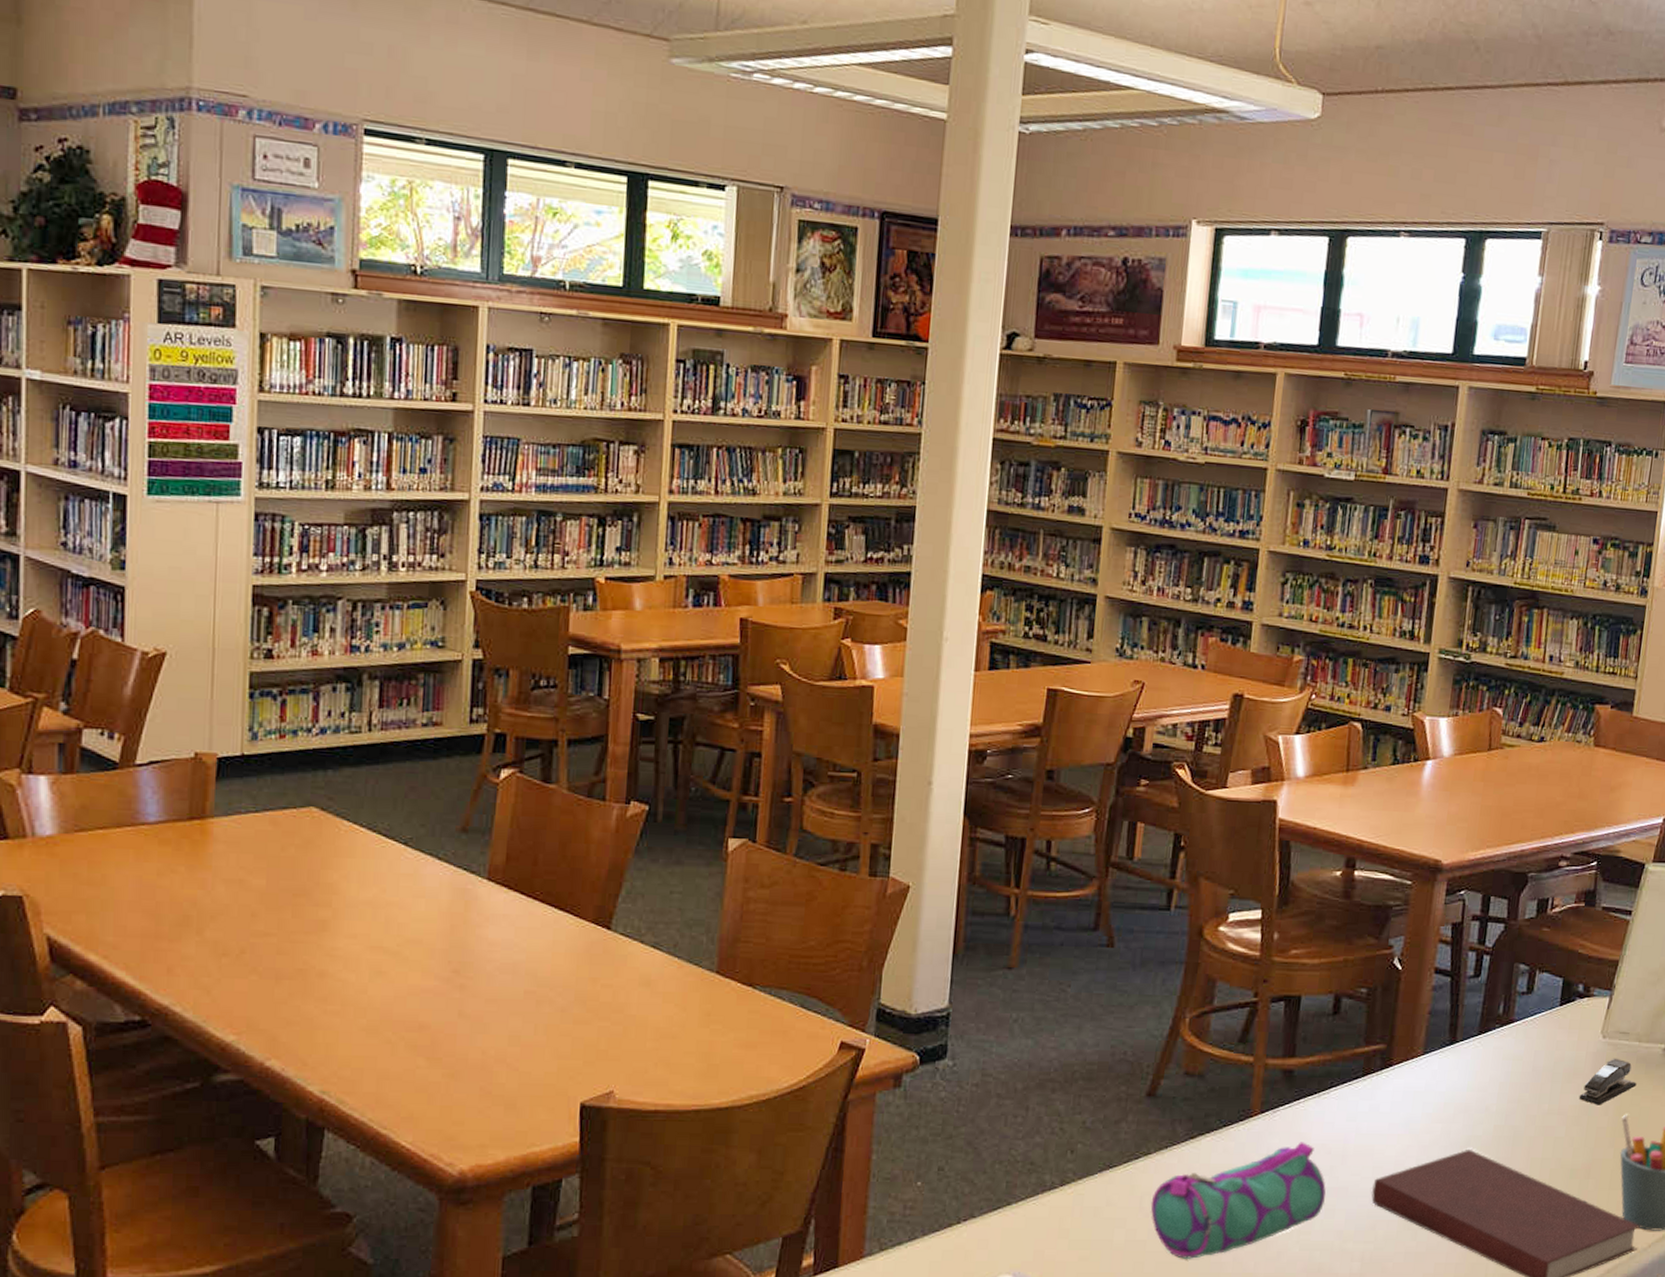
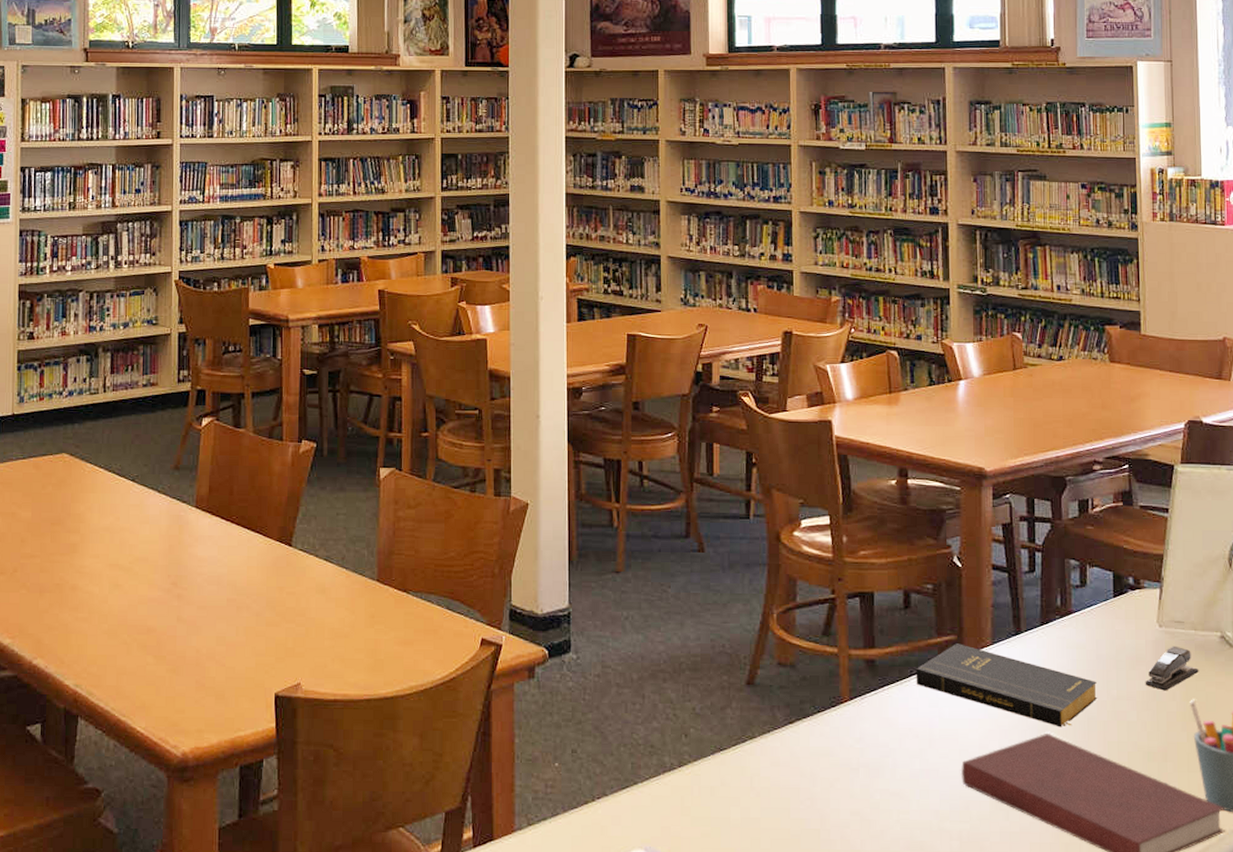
pencil case: present [1150,1142,1326,1259] -> none [760,726,918,836]
book: none [1335,1053,1529,1143] -> present [916,643,1098,727]

